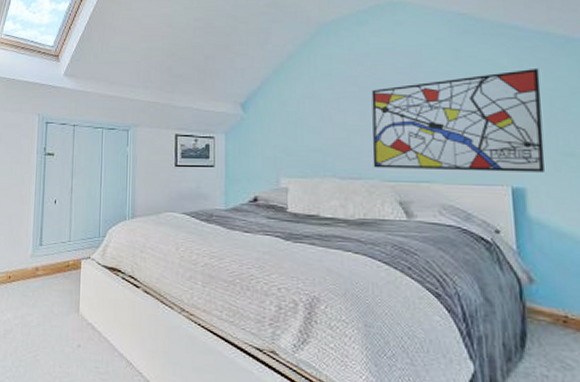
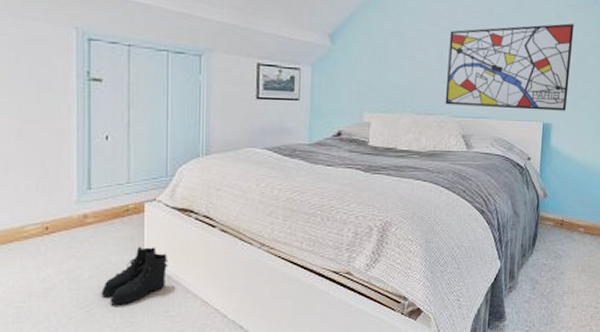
boots: none [45,300,99,355] -> present [101,246,168,305]

